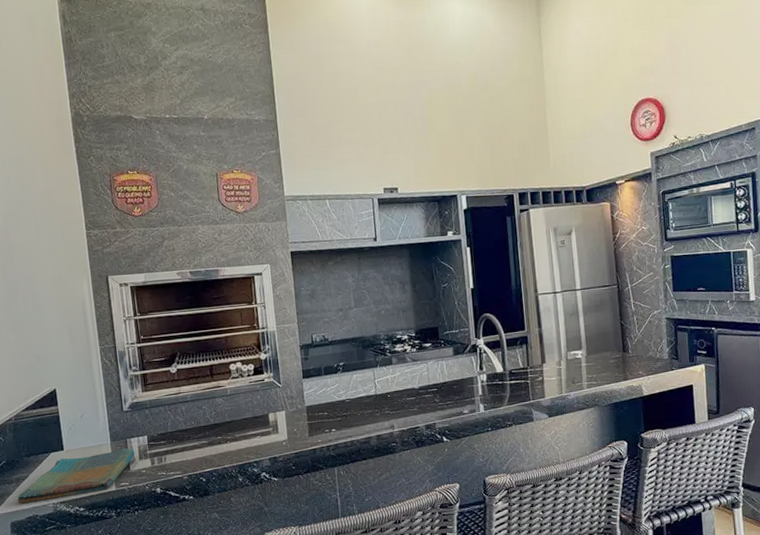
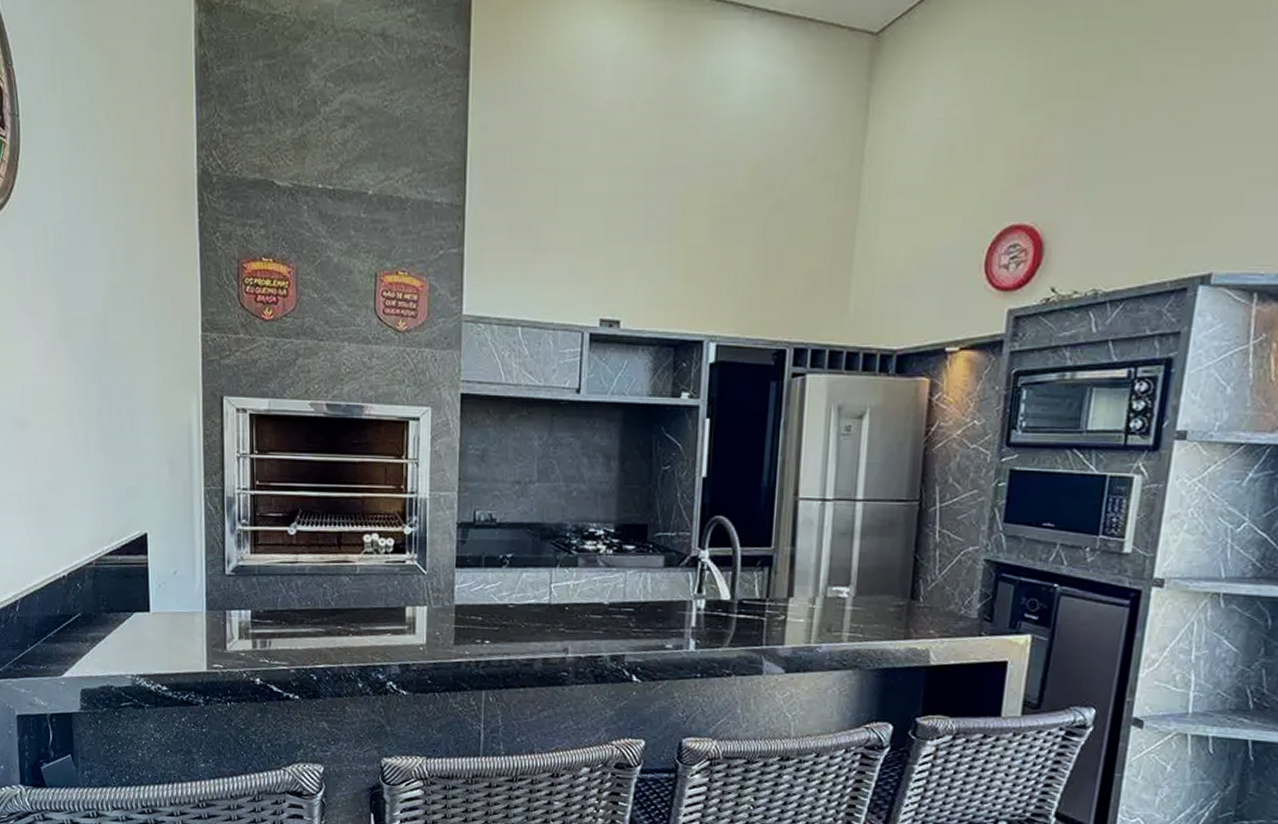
dish towel: present [17,448,135,504] -> none [91,621,234,670]

